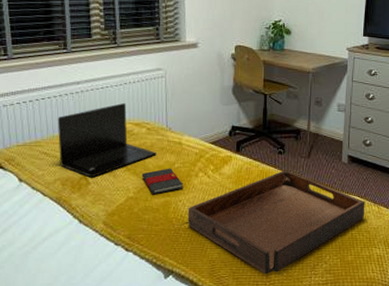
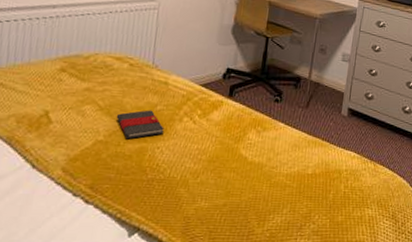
laptop: present [57,103,156,178] -> none [18,33,137,116]
serving tray: present [187,170,365,275] -> none [164,120,362,235]

